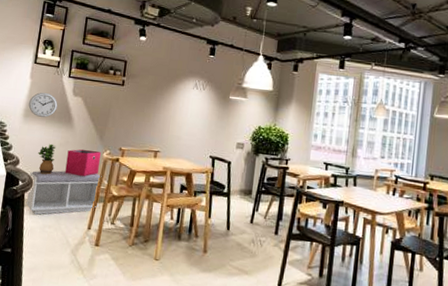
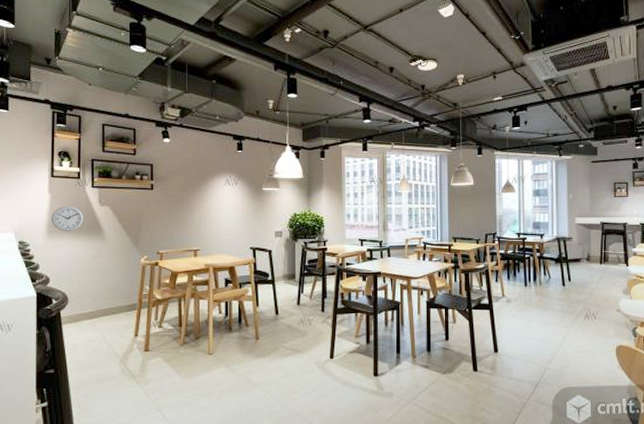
bench: present [25,170,102,215] -> none [63,280,144,330]
potted plant: present [38,143,56,175] -> none [69,257,90,289]
storage bin: present [65,149,101,176] -> none [102,258,138,285]

